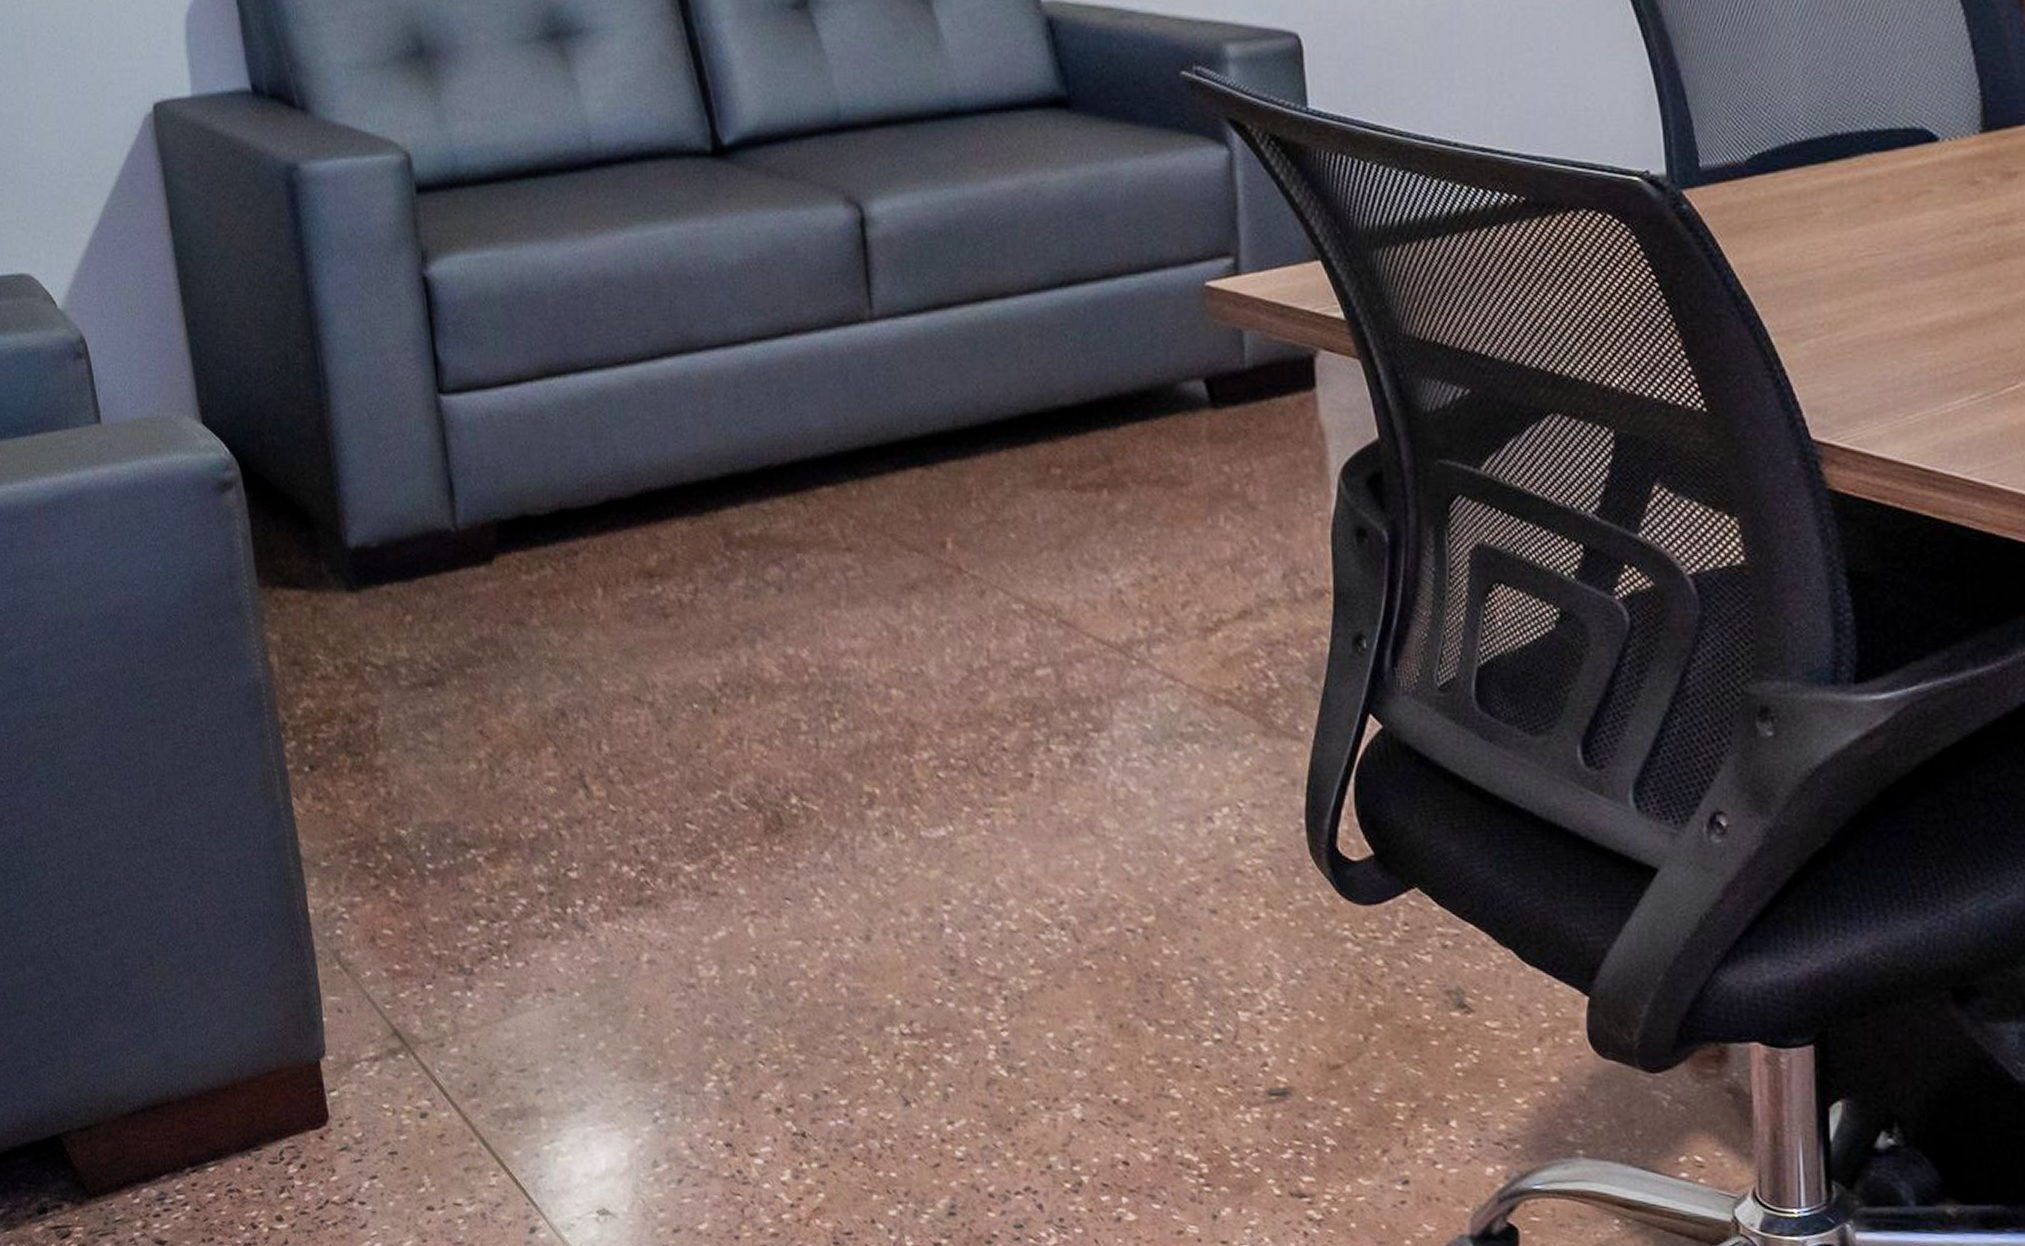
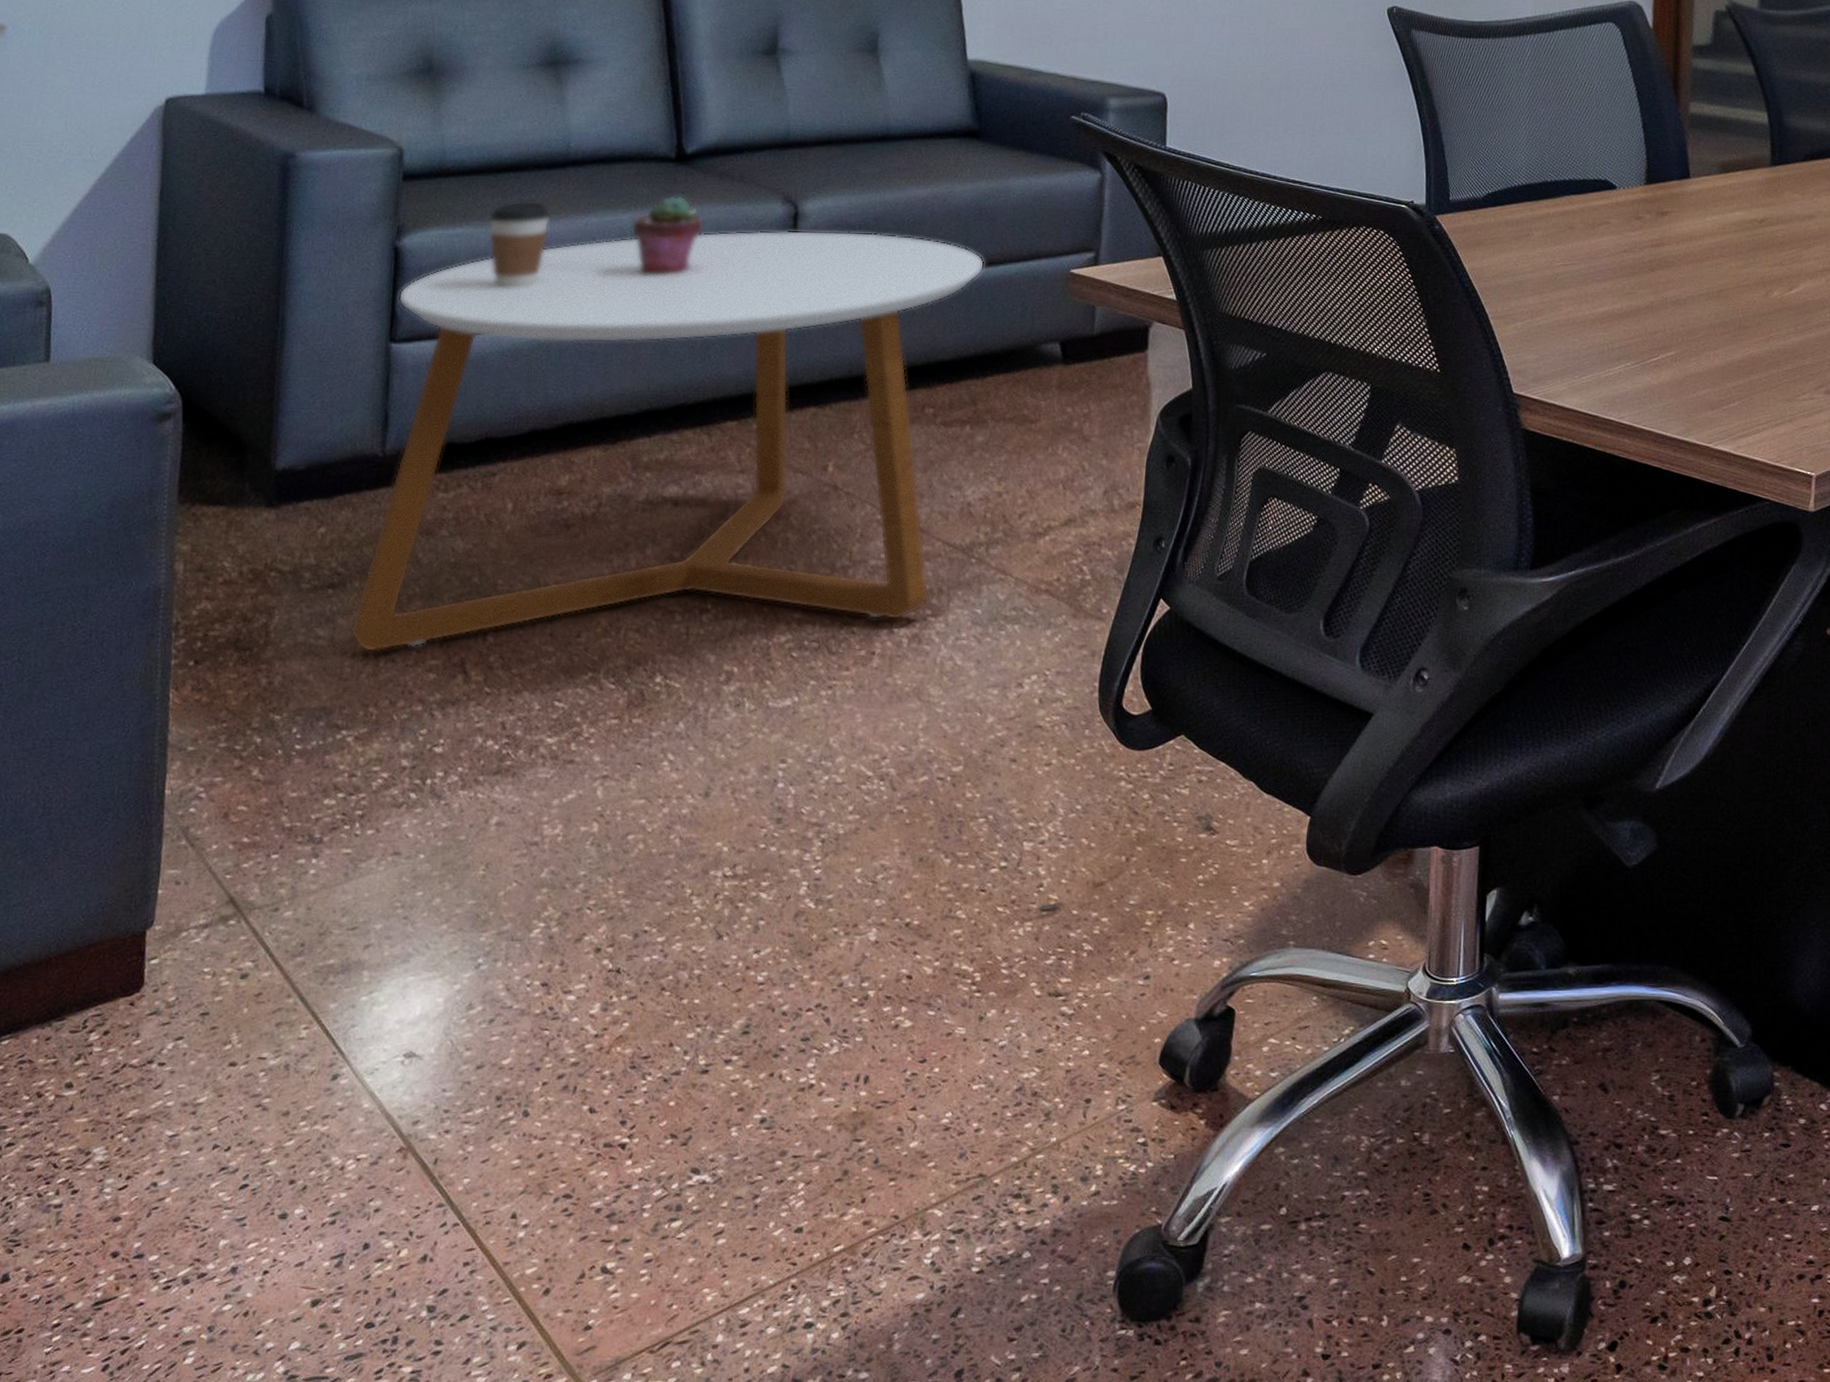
coffee table: none [437,240,1098,761] -> present [350,230,985,653]
coffee cup: none [516,213,587,324] -> present [487,201,552,288]
potted succulent: none [676,199,759,304] -> present [631,195,704,276]

